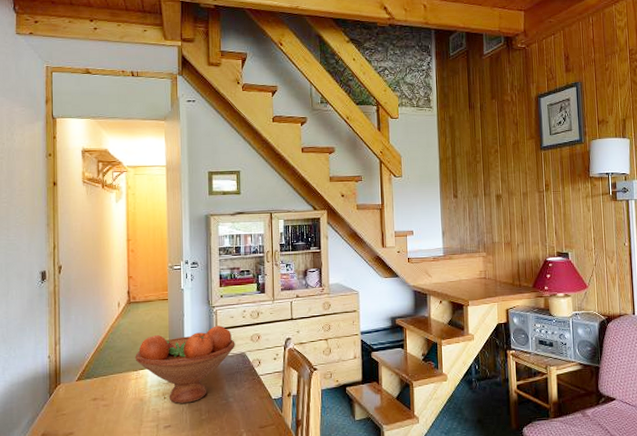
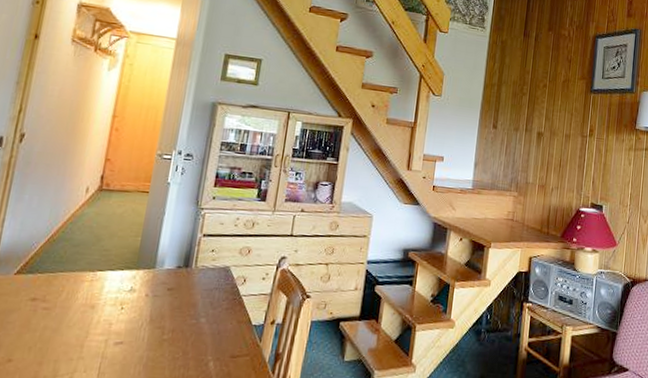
fruit bowl: present [135,325,235,404] -> none [94,231,220,318]

